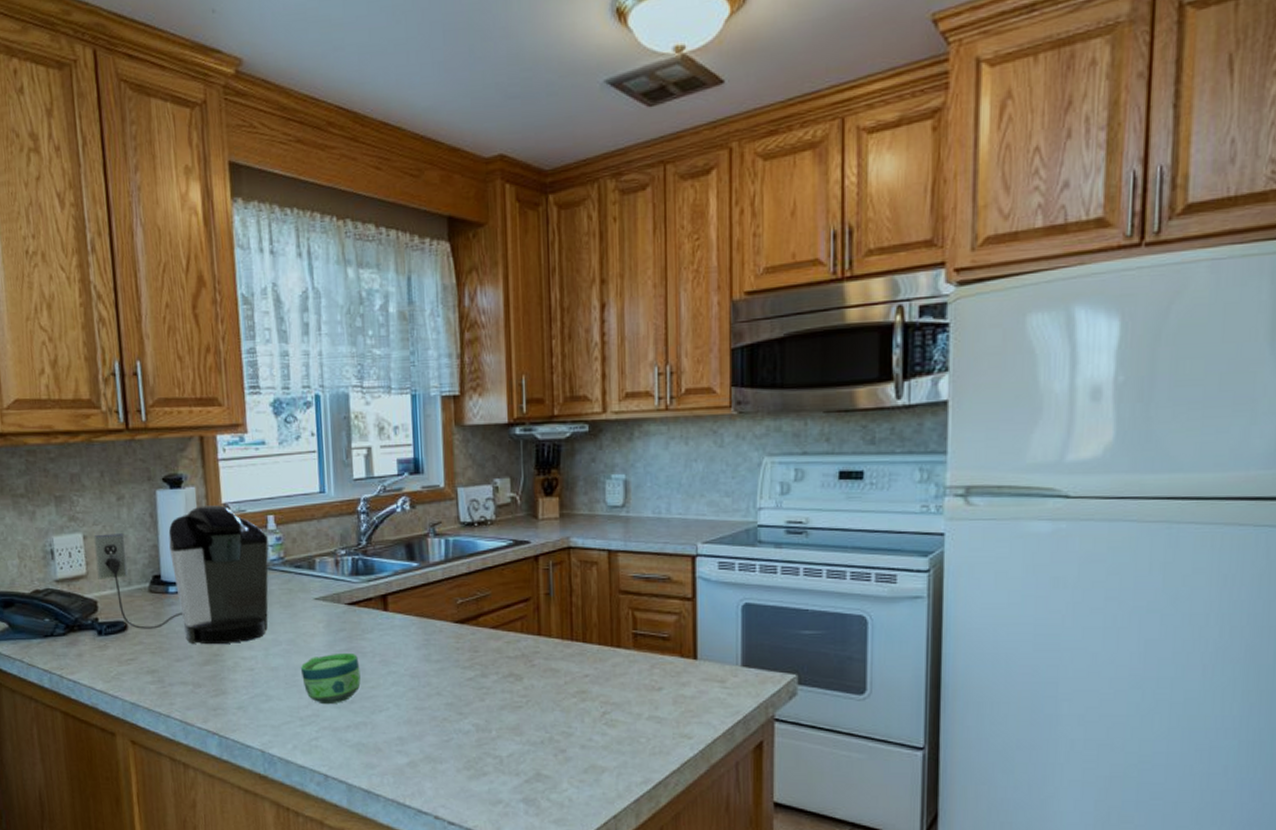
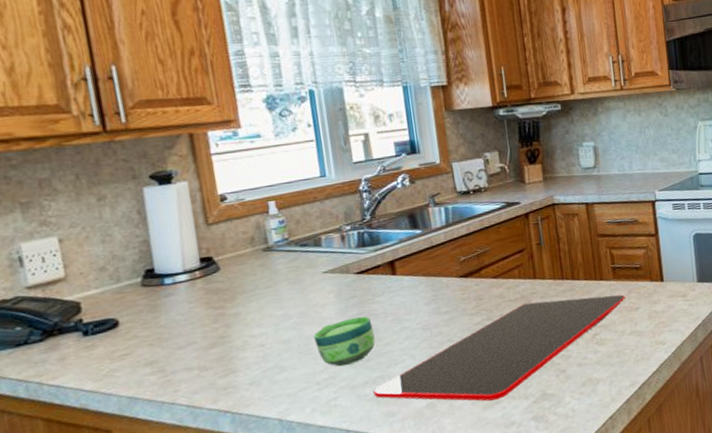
coffee maker: present [93,505,269,645] -> none [71,196,277,330]
cutting board: none [355,663,647,771] -> present [373,294,626,401]

